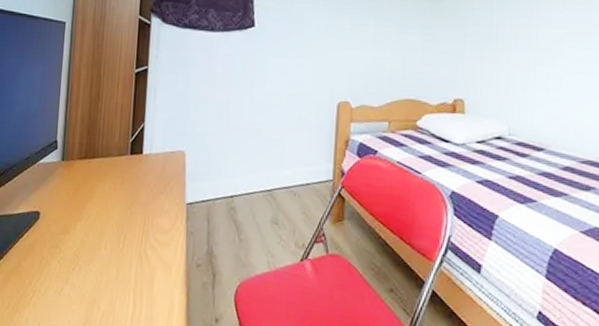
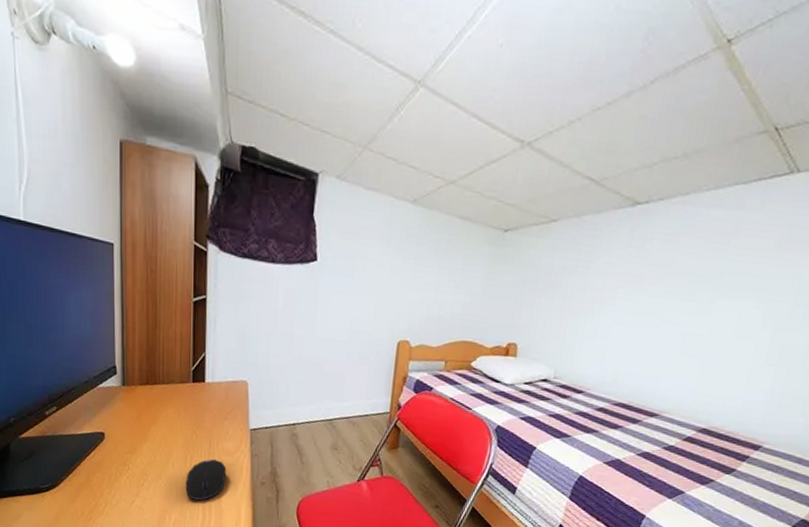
computer mouse: none [117,238,161,287] -> present [185,459,227,501]

